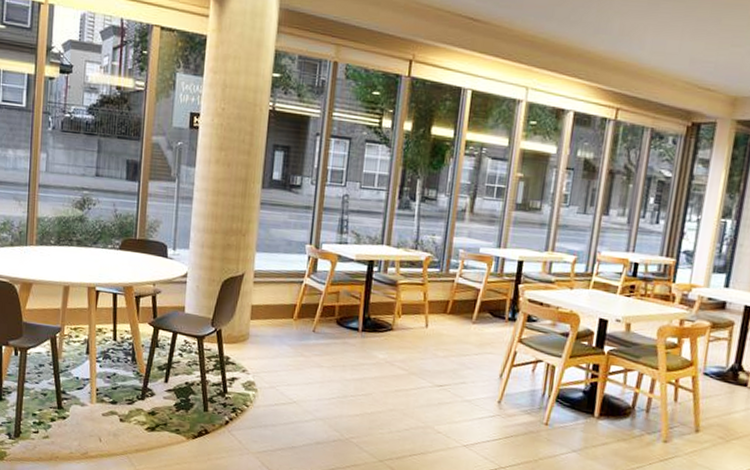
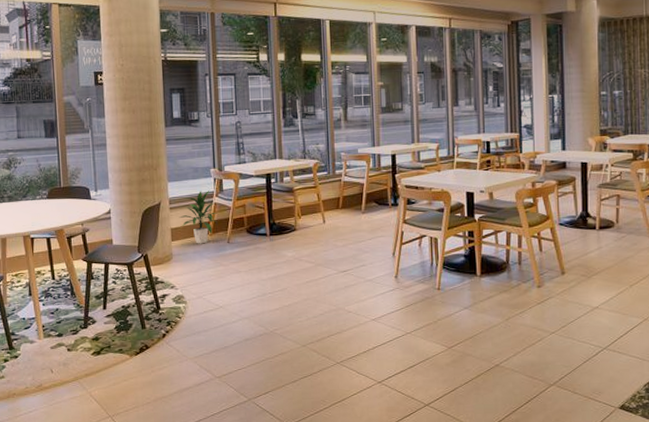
indoor plant: none [262,268,306,329] -> present [179,189,217,244]

